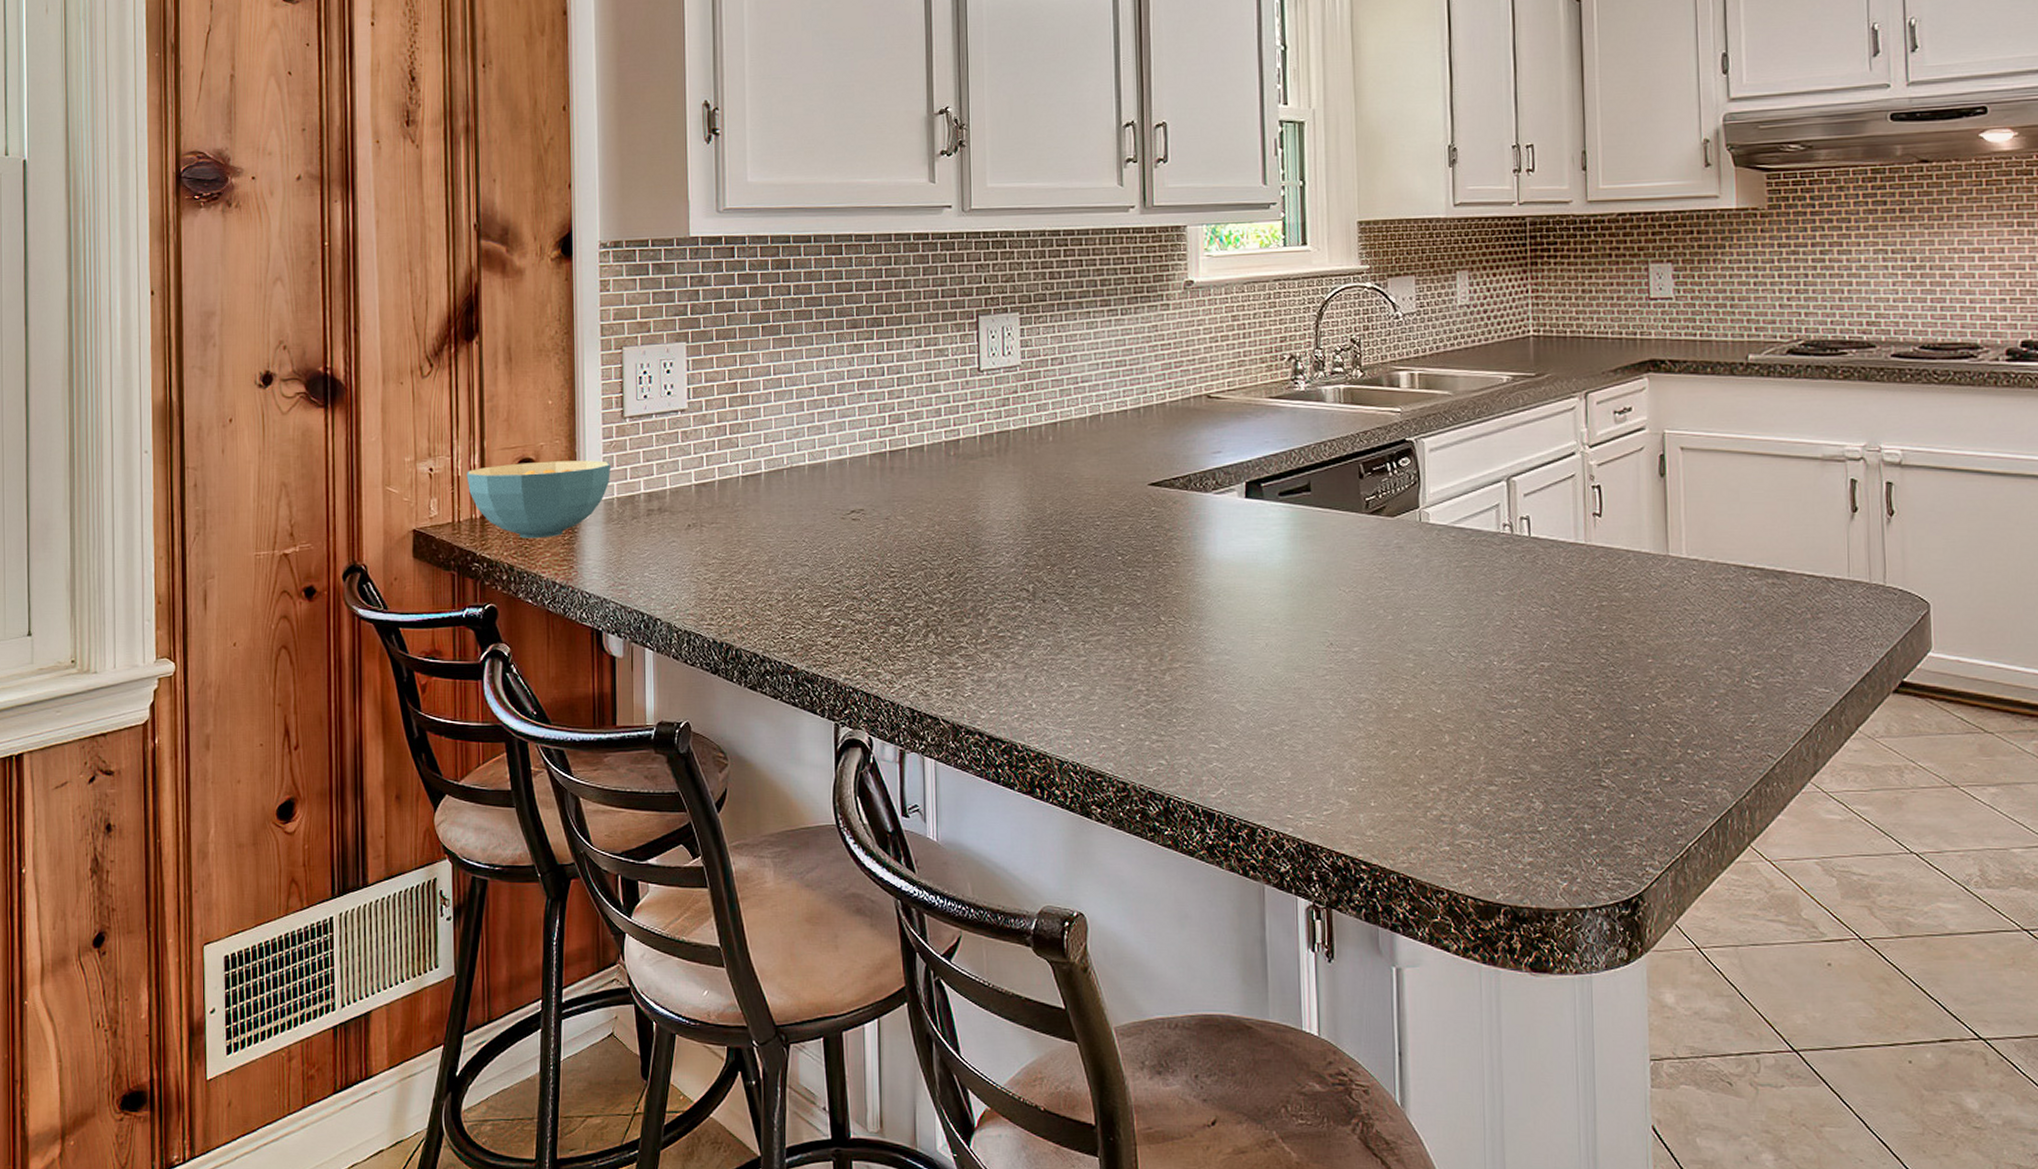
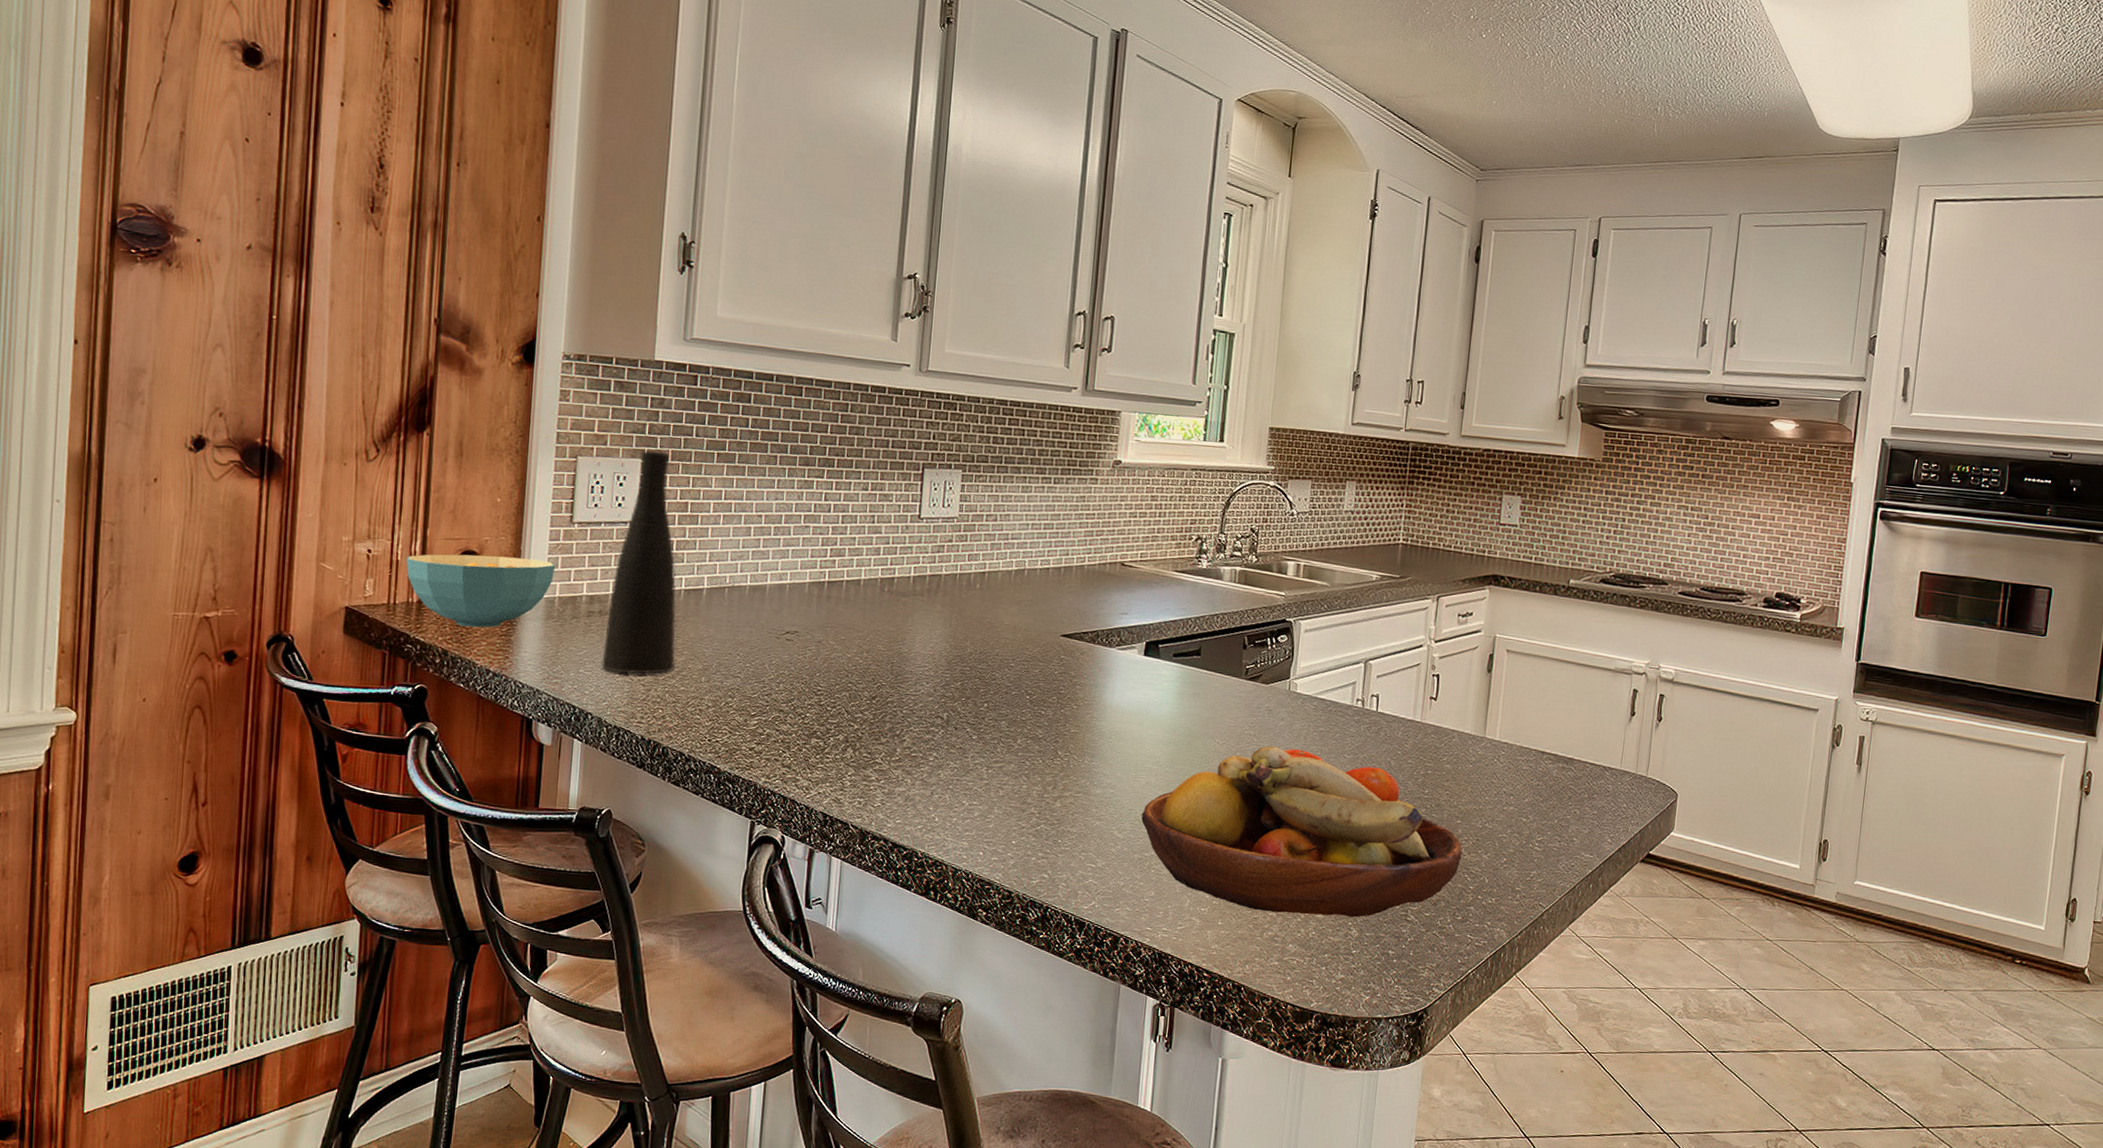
vase: none [666,332,741,573] -> present [601,450,676,674]
fruit bowl: none [1265,589,1660,787] -> present [1141,746,1463,918]

